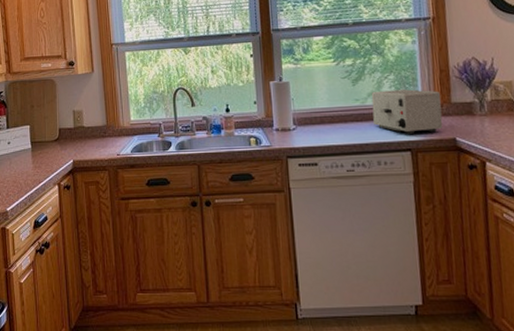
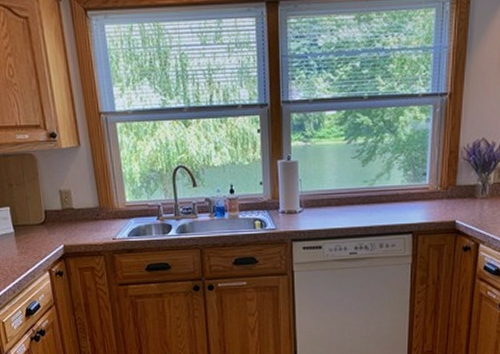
toaster: present [371,89,443,134] -> none [380,171,447,217]

